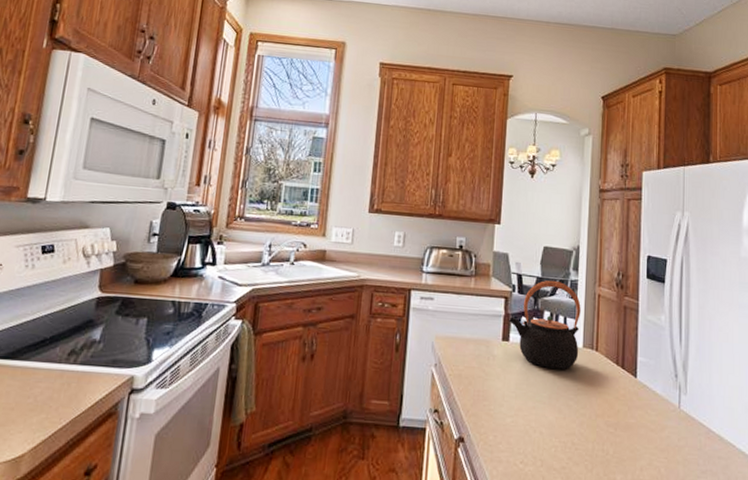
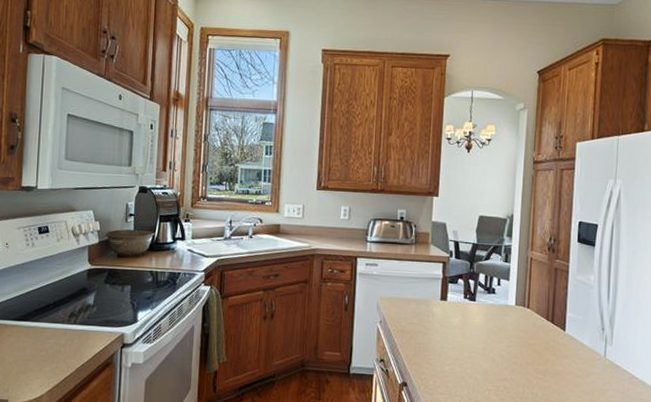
teapot: present [509,280,581,370] -> none [447,246,514,325]

